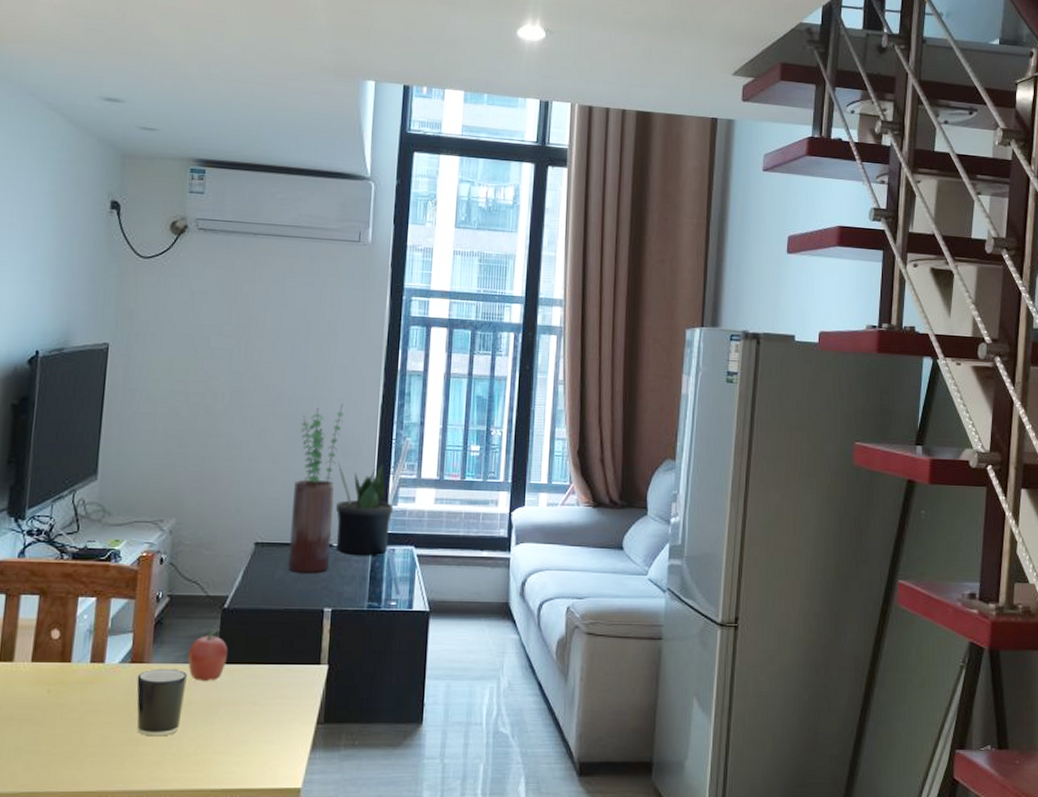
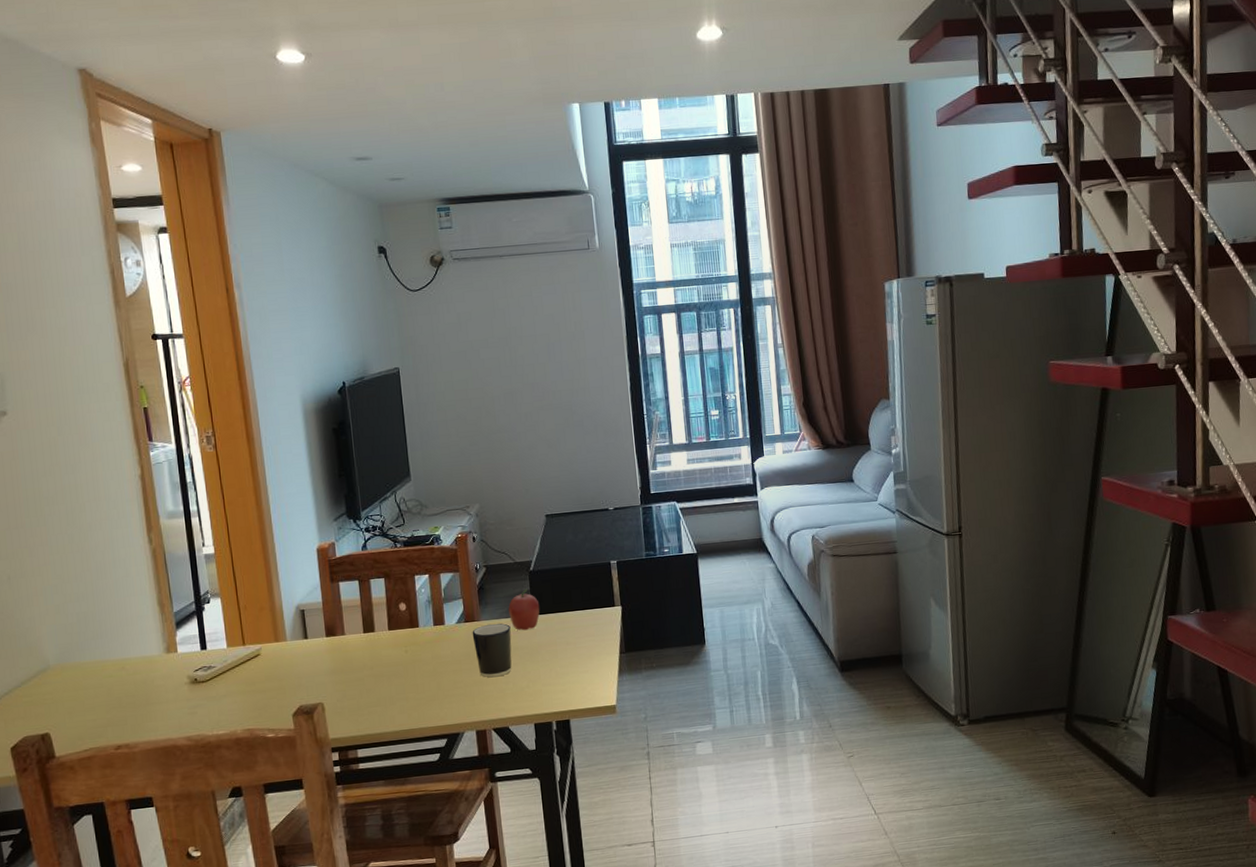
vase: present [289,404,344,575] -> none [566,391,608,536]
planter: present [335,462,394,557] -> none [602,437,655,516]

